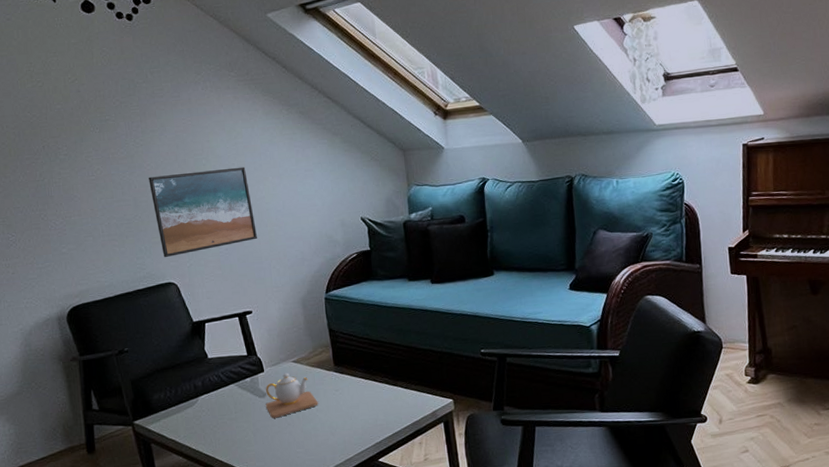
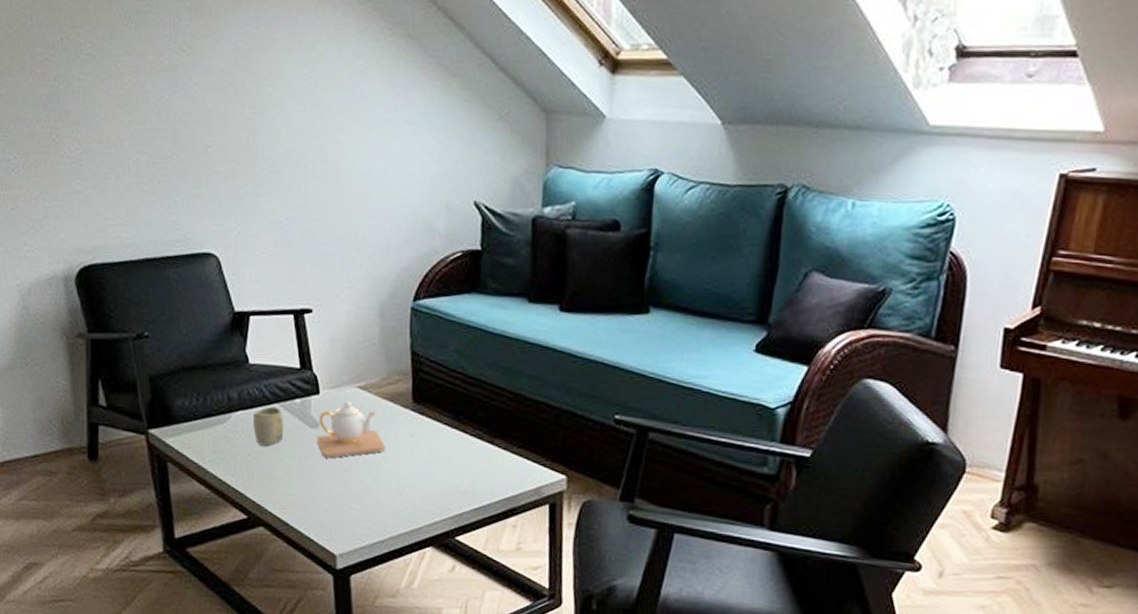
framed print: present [149,167,257,257] -> none [194,101,330,218]
cup: none [215,387,240,418] -> present [253,406,284,446]

